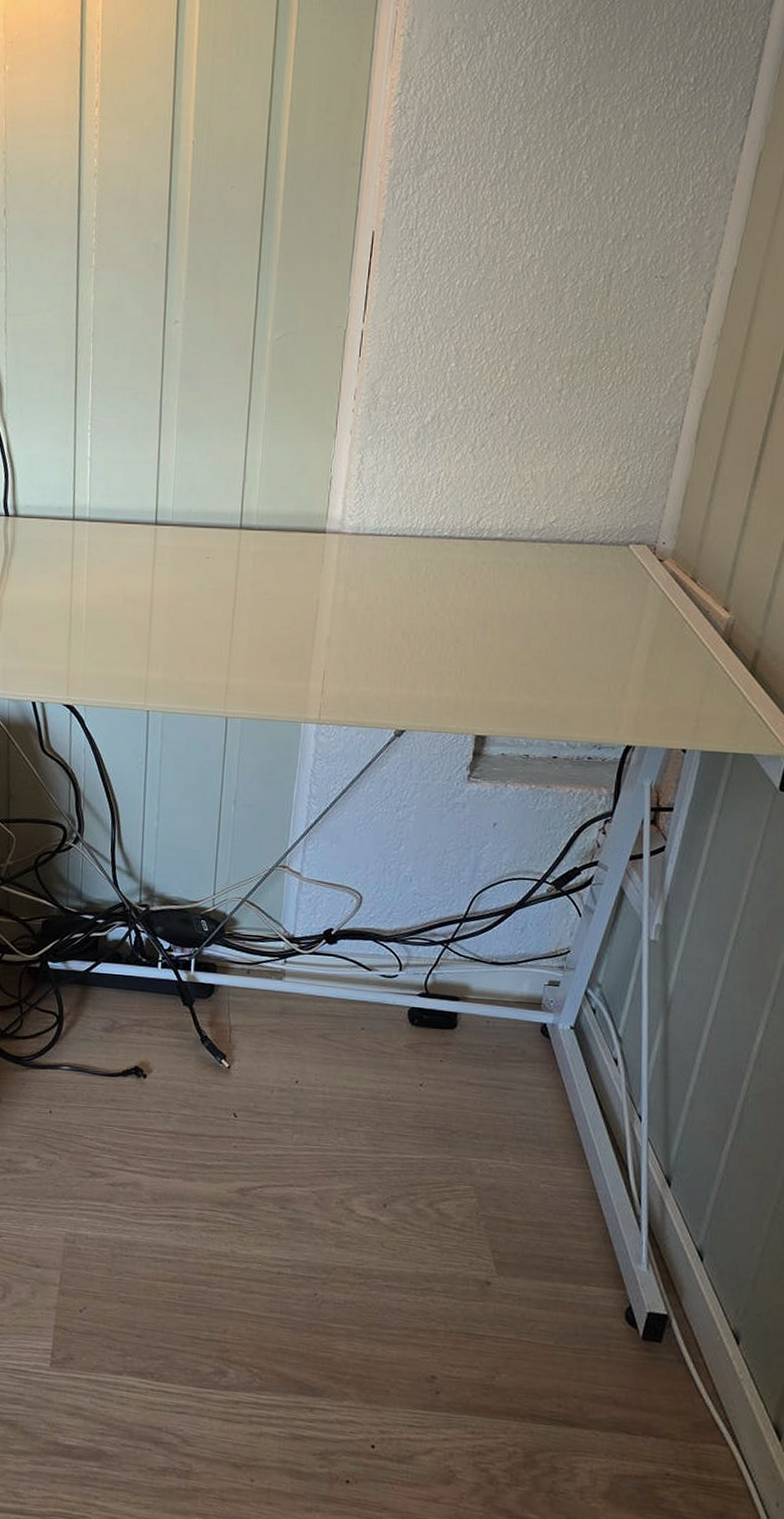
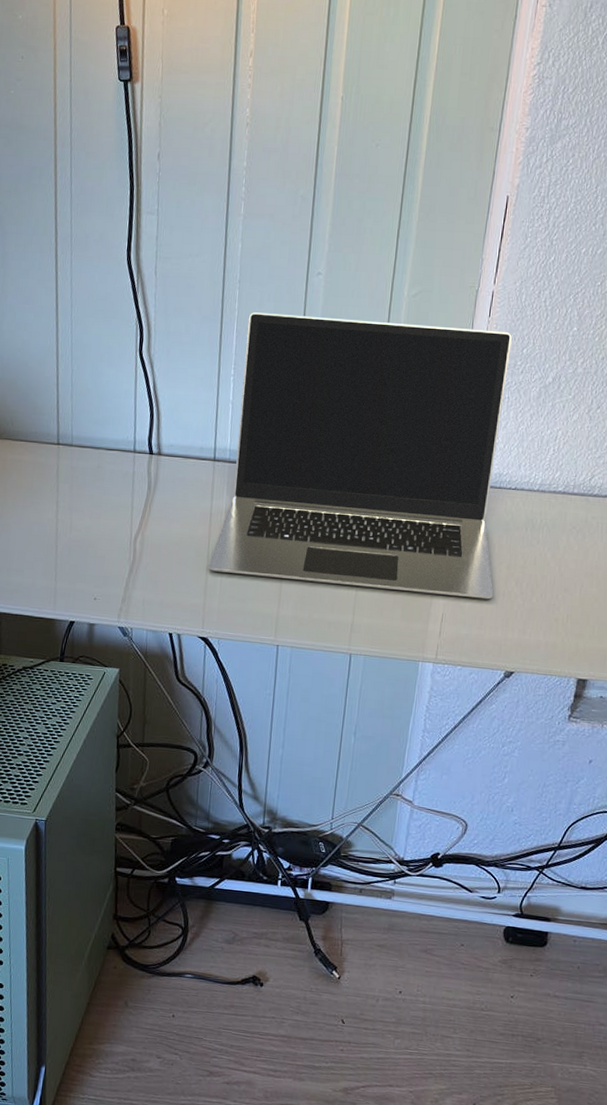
laptop: none [71,365,385,654] -> present [208,312,512,600]

